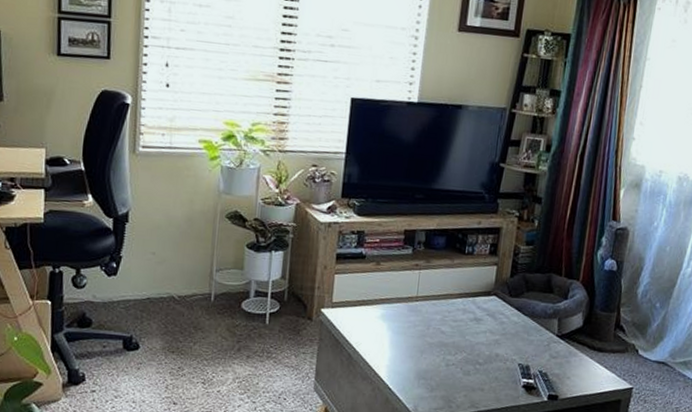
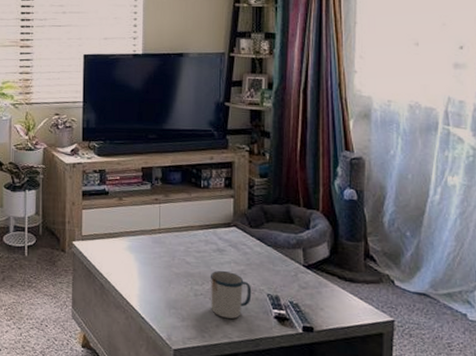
mug: none [461,340,504,388] -> present [210,271,252,319]

